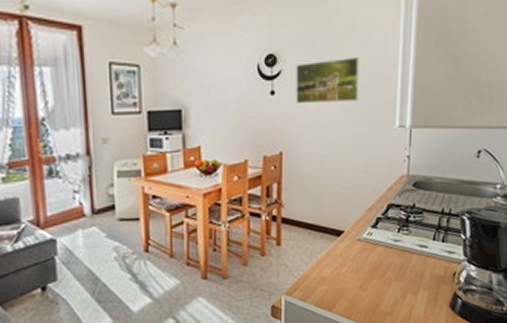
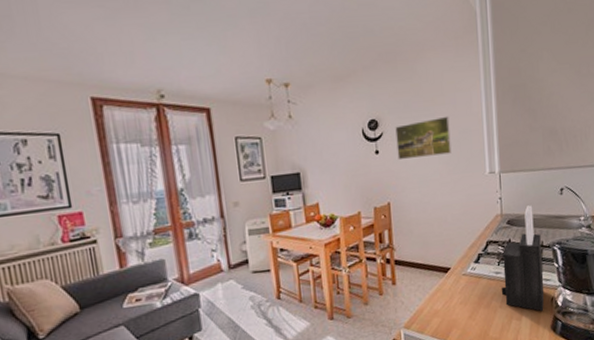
knife block: none [398,167,449,287] -> present [501,205,545,312]

